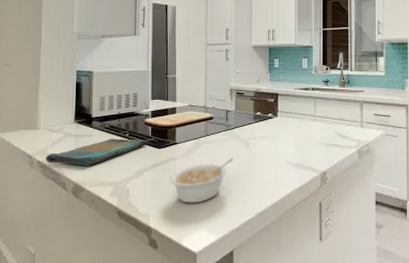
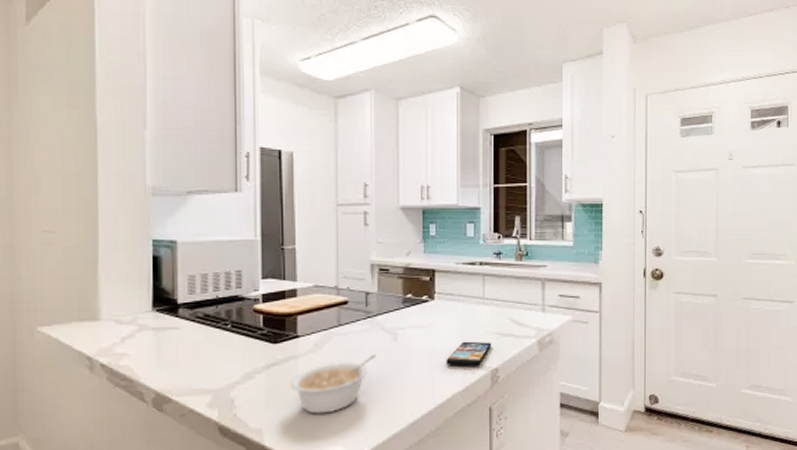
dish towel: present [45,139,147,166] -> none [111,331,258,369]
smartphone: none [286,149,322,169] -> present [446,341,492,366]

